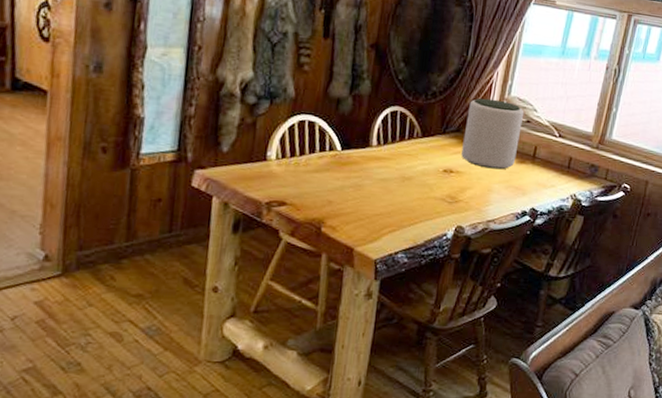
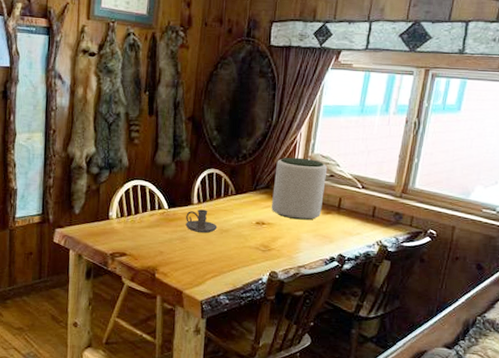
candle holder: none [361,152,399,181] -> present [186,209,218,234]

